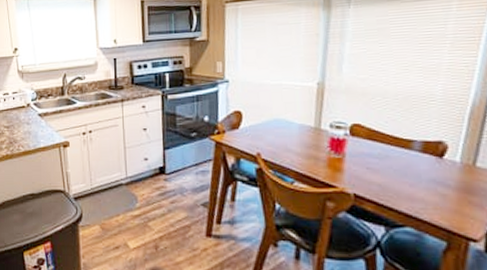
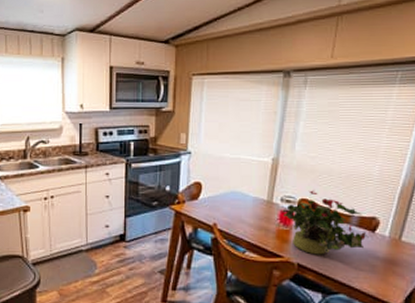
potted plant: none [332,114,436,184] -> present [282,190,369,255]

